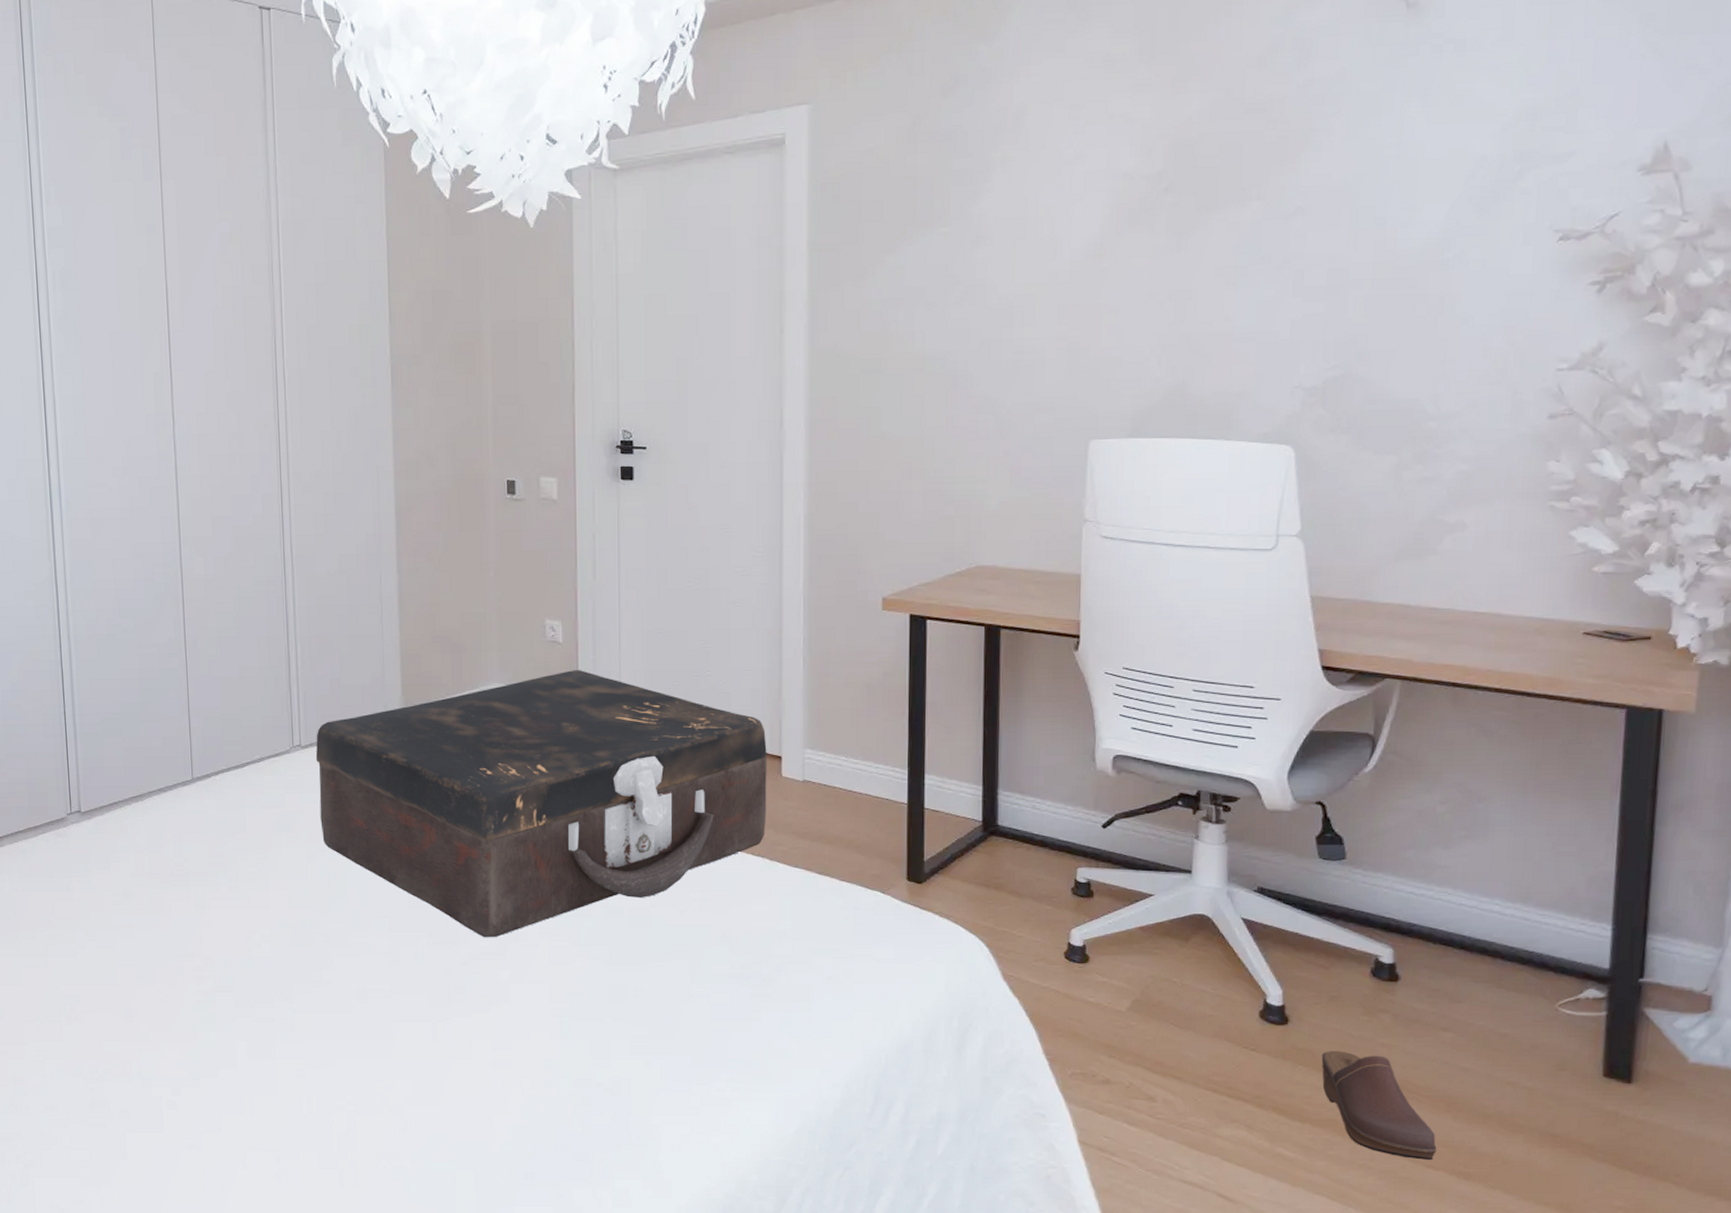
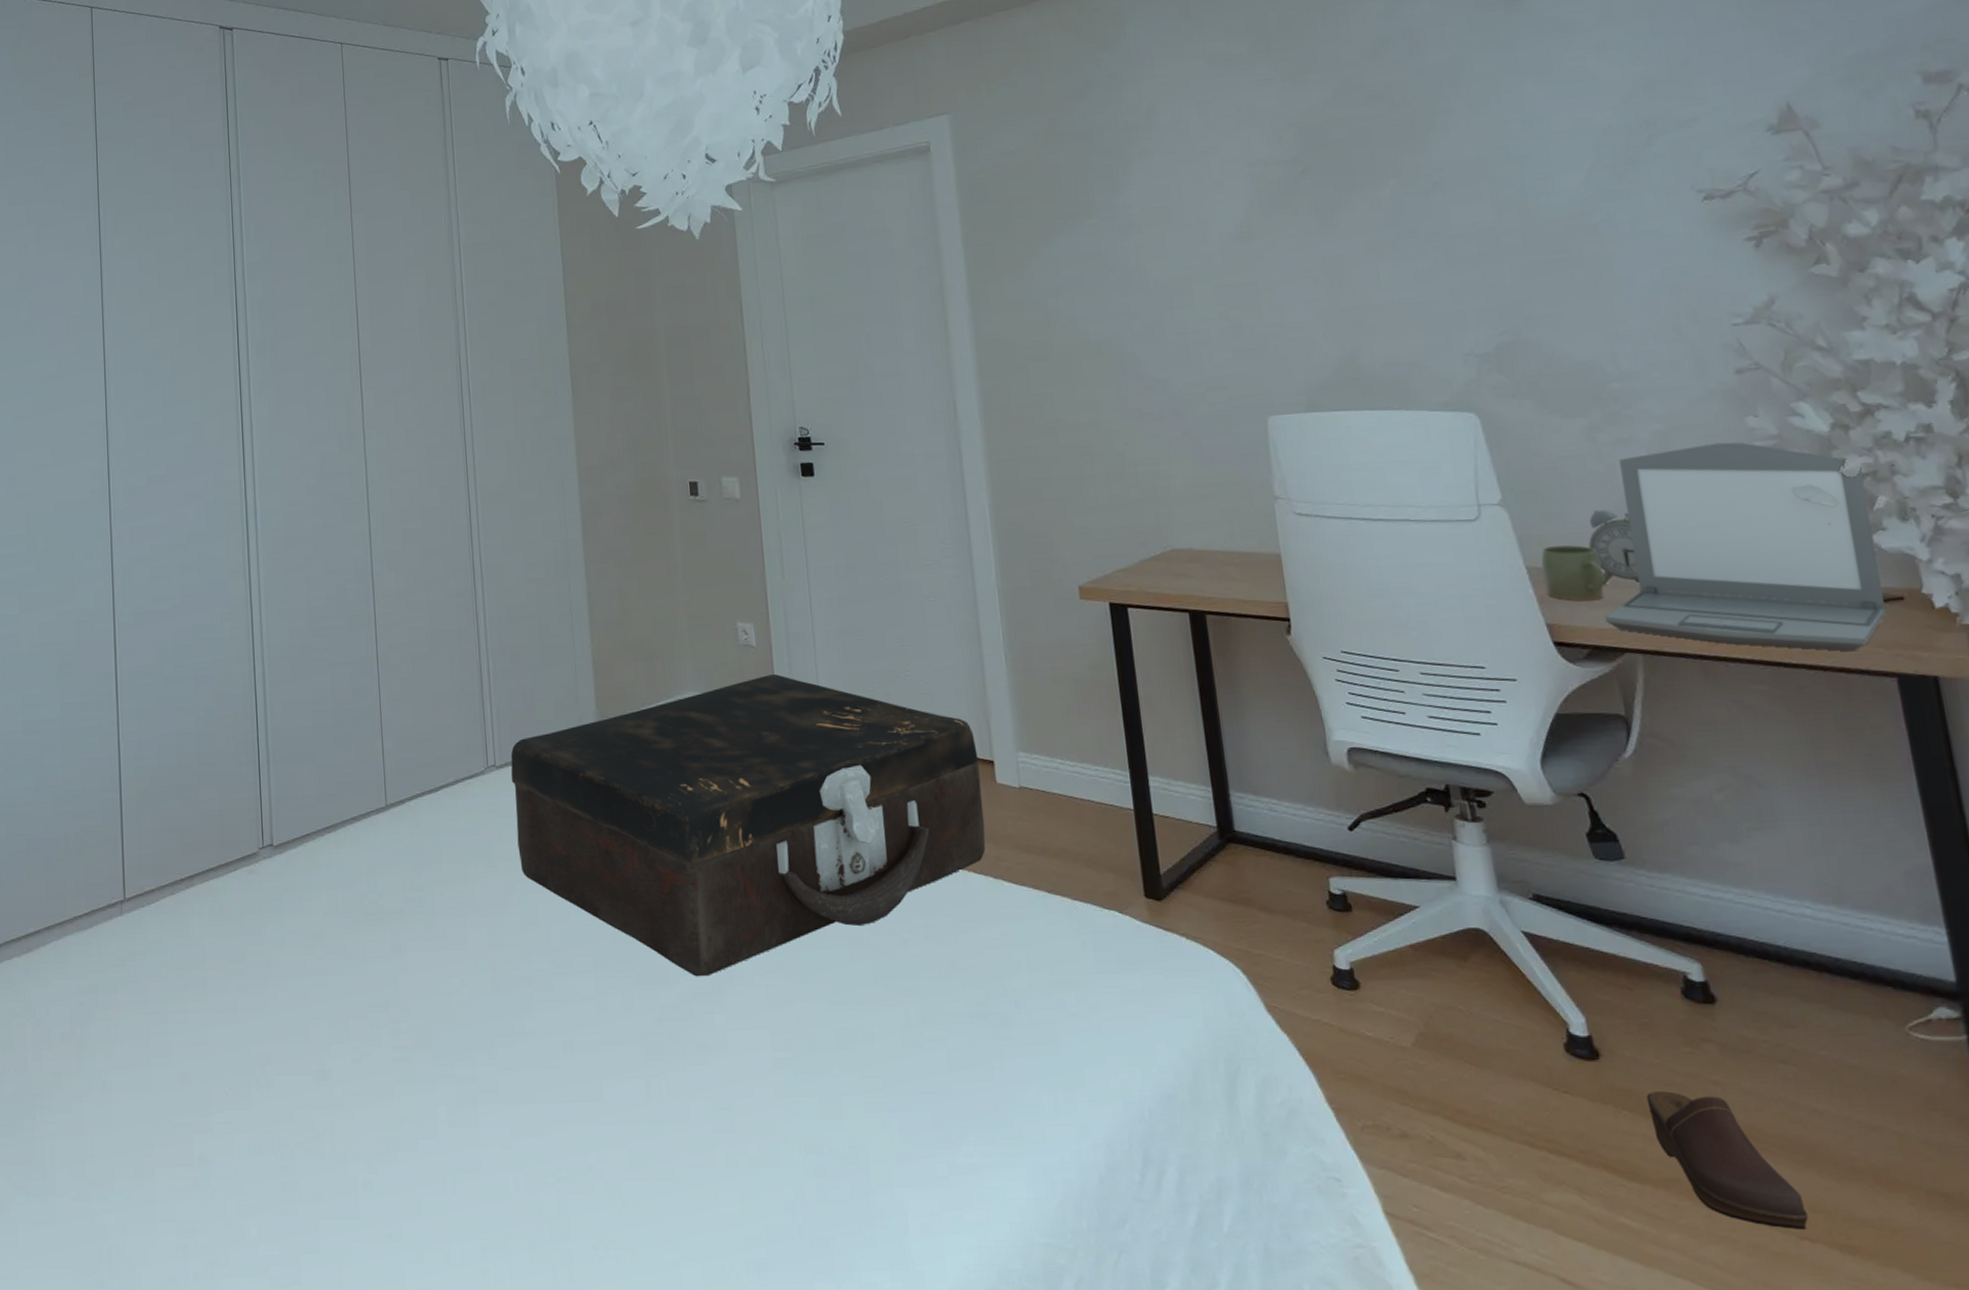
mug: none [1324,577,1381,631] -> present [1541,545,1605,602]
alarm clock: none [1373,545,1417,616] -> present [1588,510,1640,586]
laptop: none [1374,485,1644,685] -> present [1605,442,1887,652]

